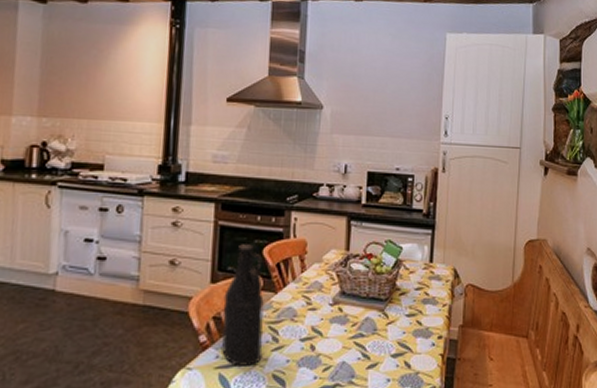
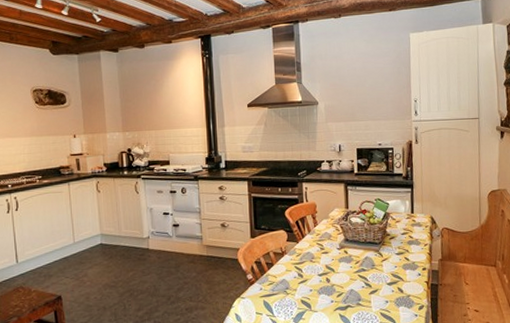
bottle: present [220,244,264,366] -> none [261,209,292,295]

